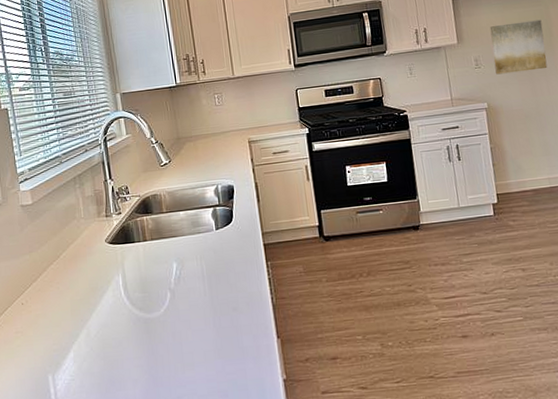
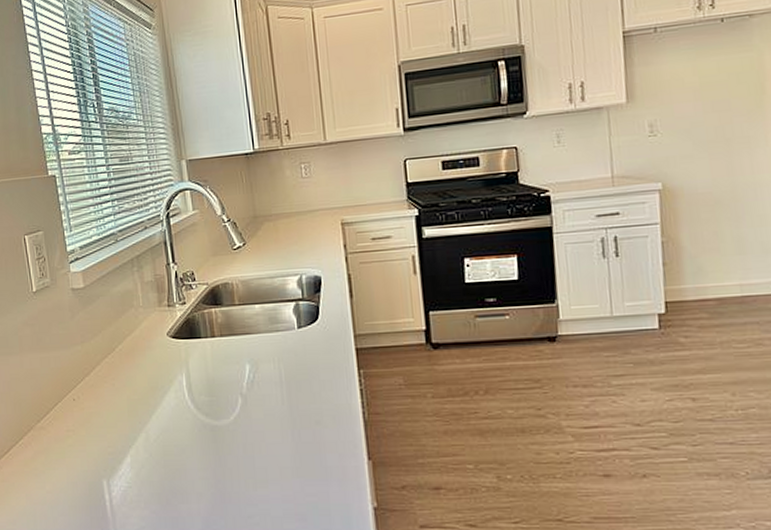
wall art: present [489,19,548,75] -> none [674,70,754,146]

